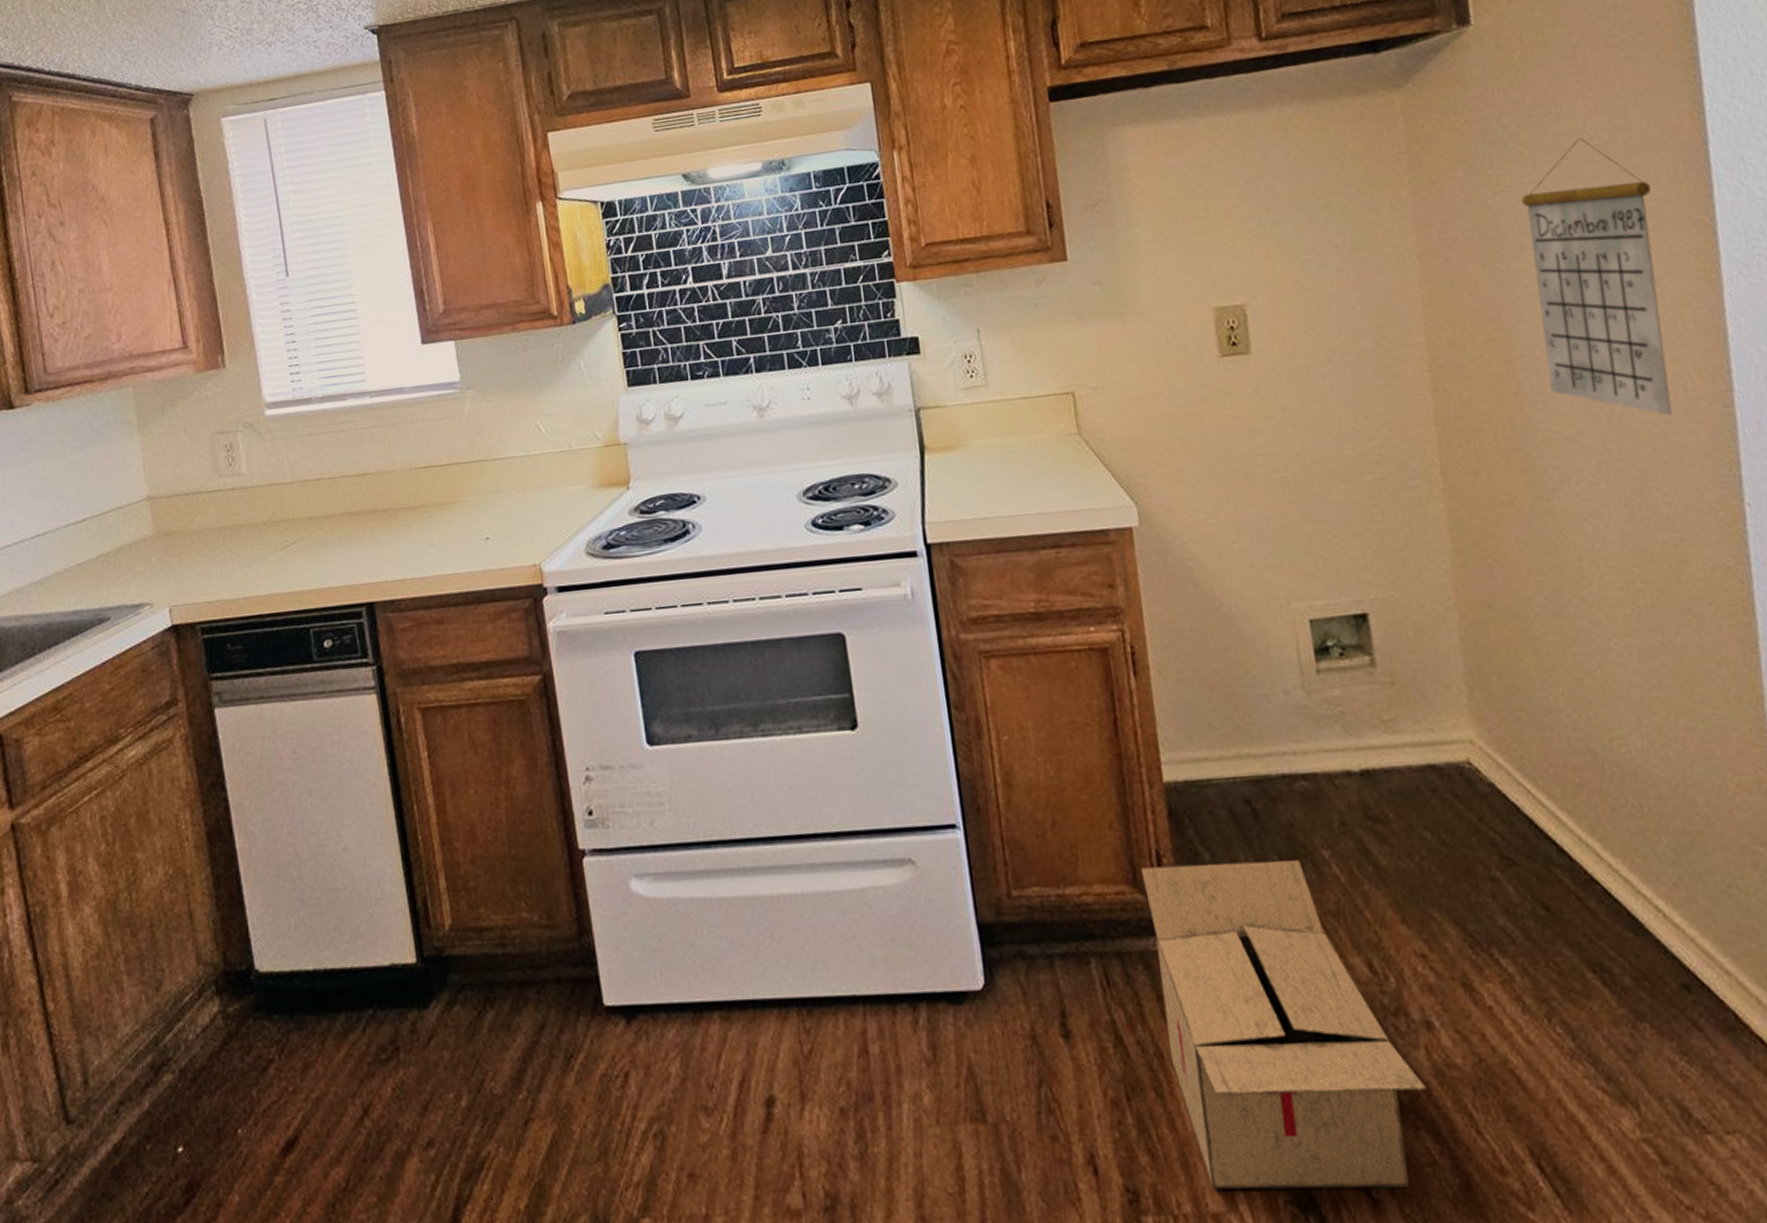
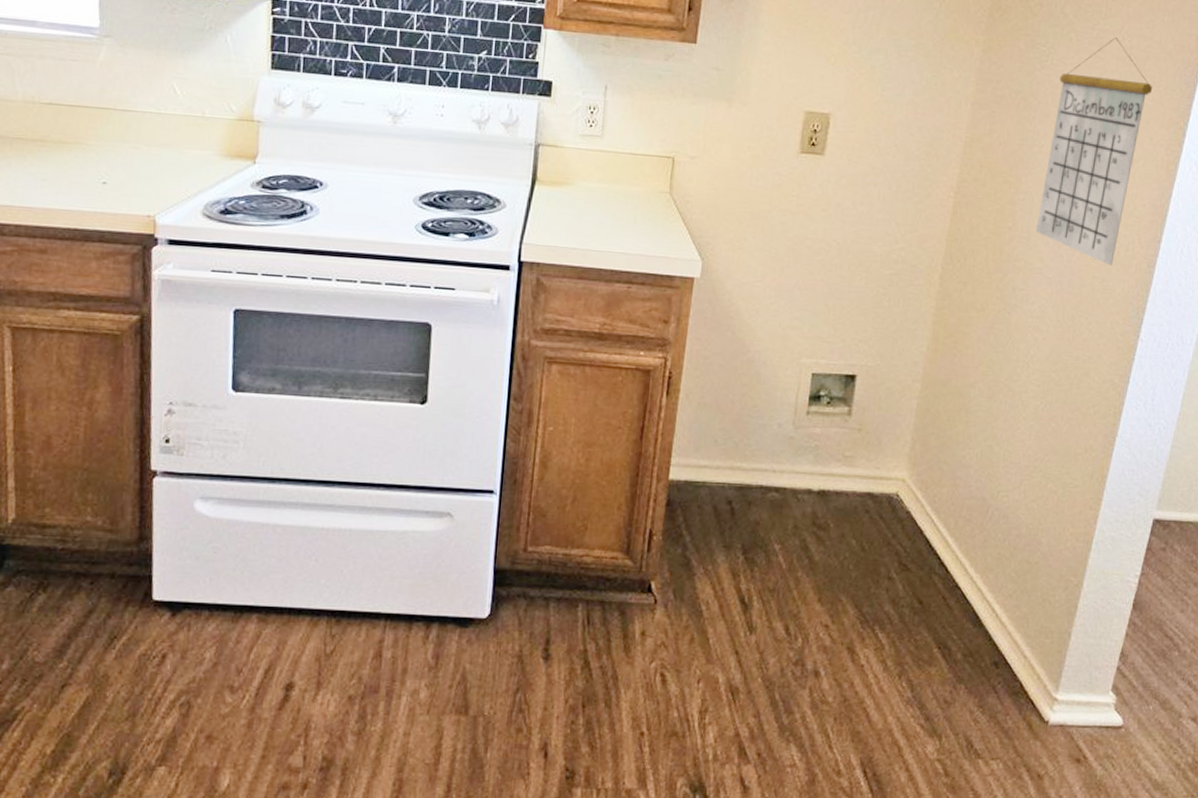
cardboard box: present [1140,860,1427,1190] -> none [623,541,803,780]

